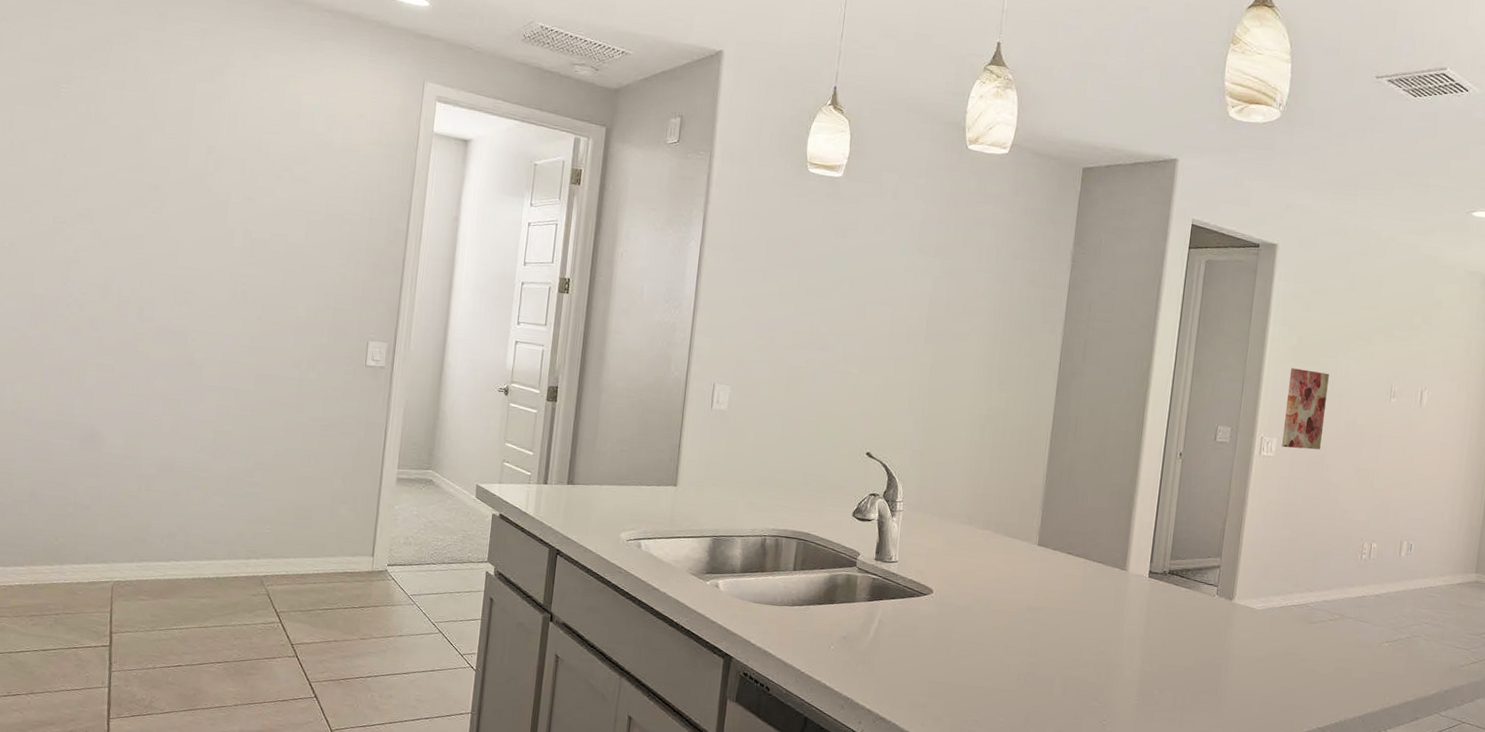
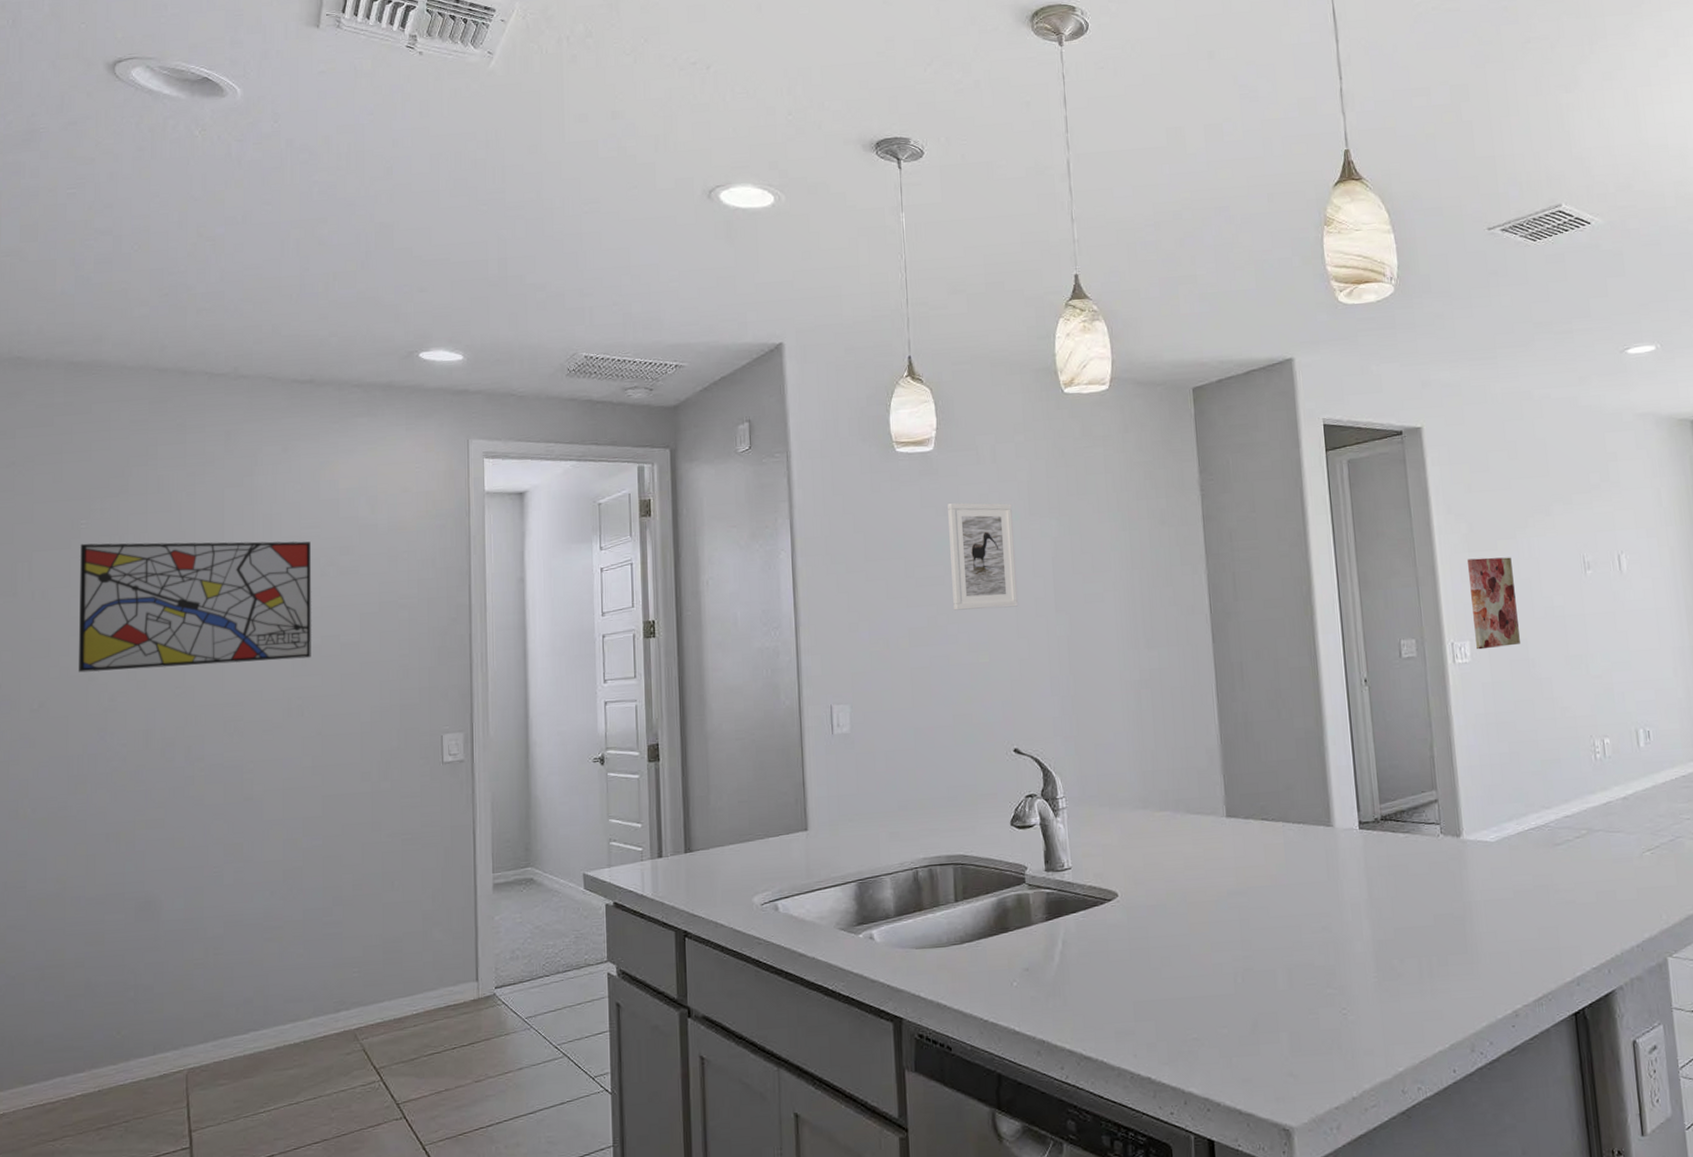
wall art: none [48,105,270,250] -> present [79,541,311,673]
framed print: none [836,227,903,331] -> present [948,502,1019,611]

